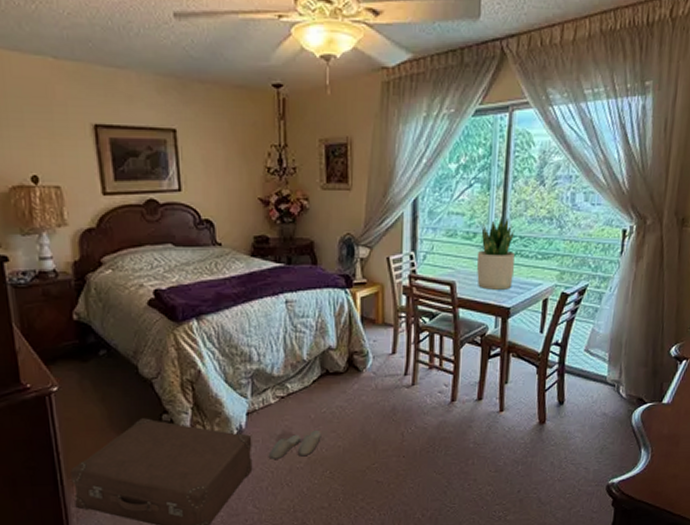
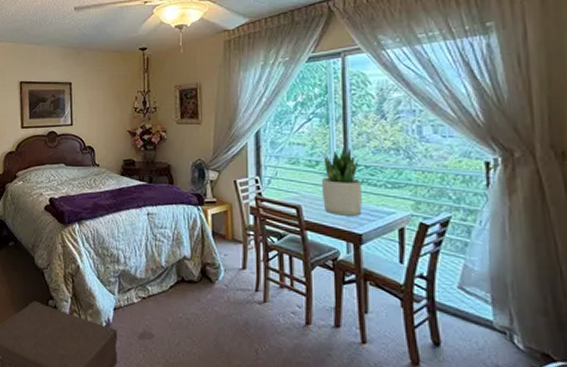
slippers: present [269,429,321,459] -> none [132,333,178,358]

